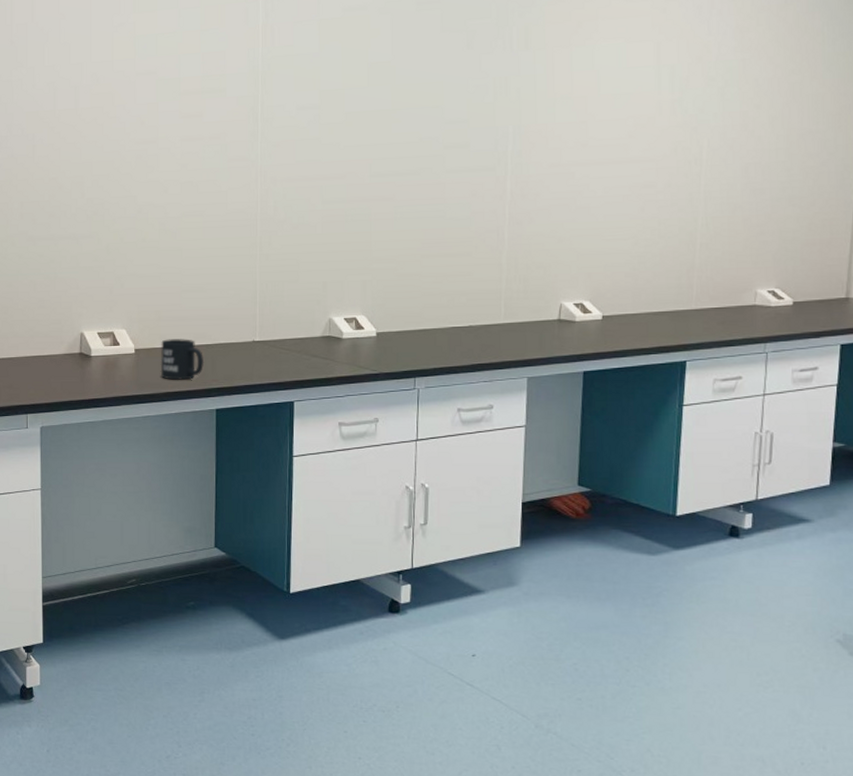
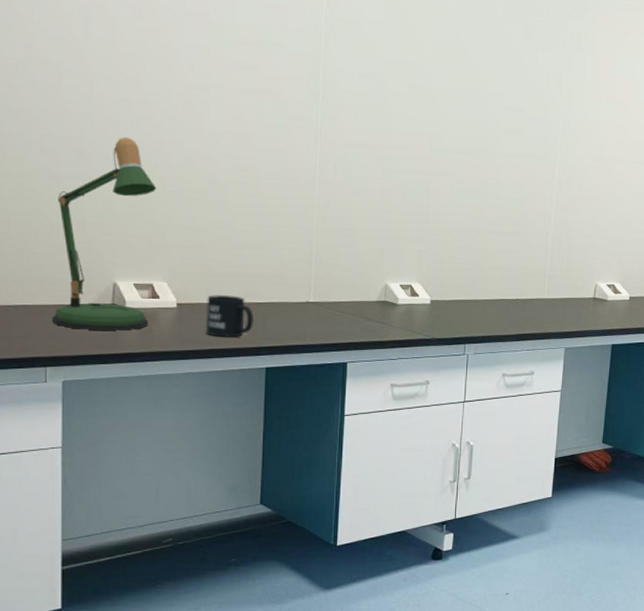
desk lamp: none [32,195,115,378] -> present [53,137,157,331]

